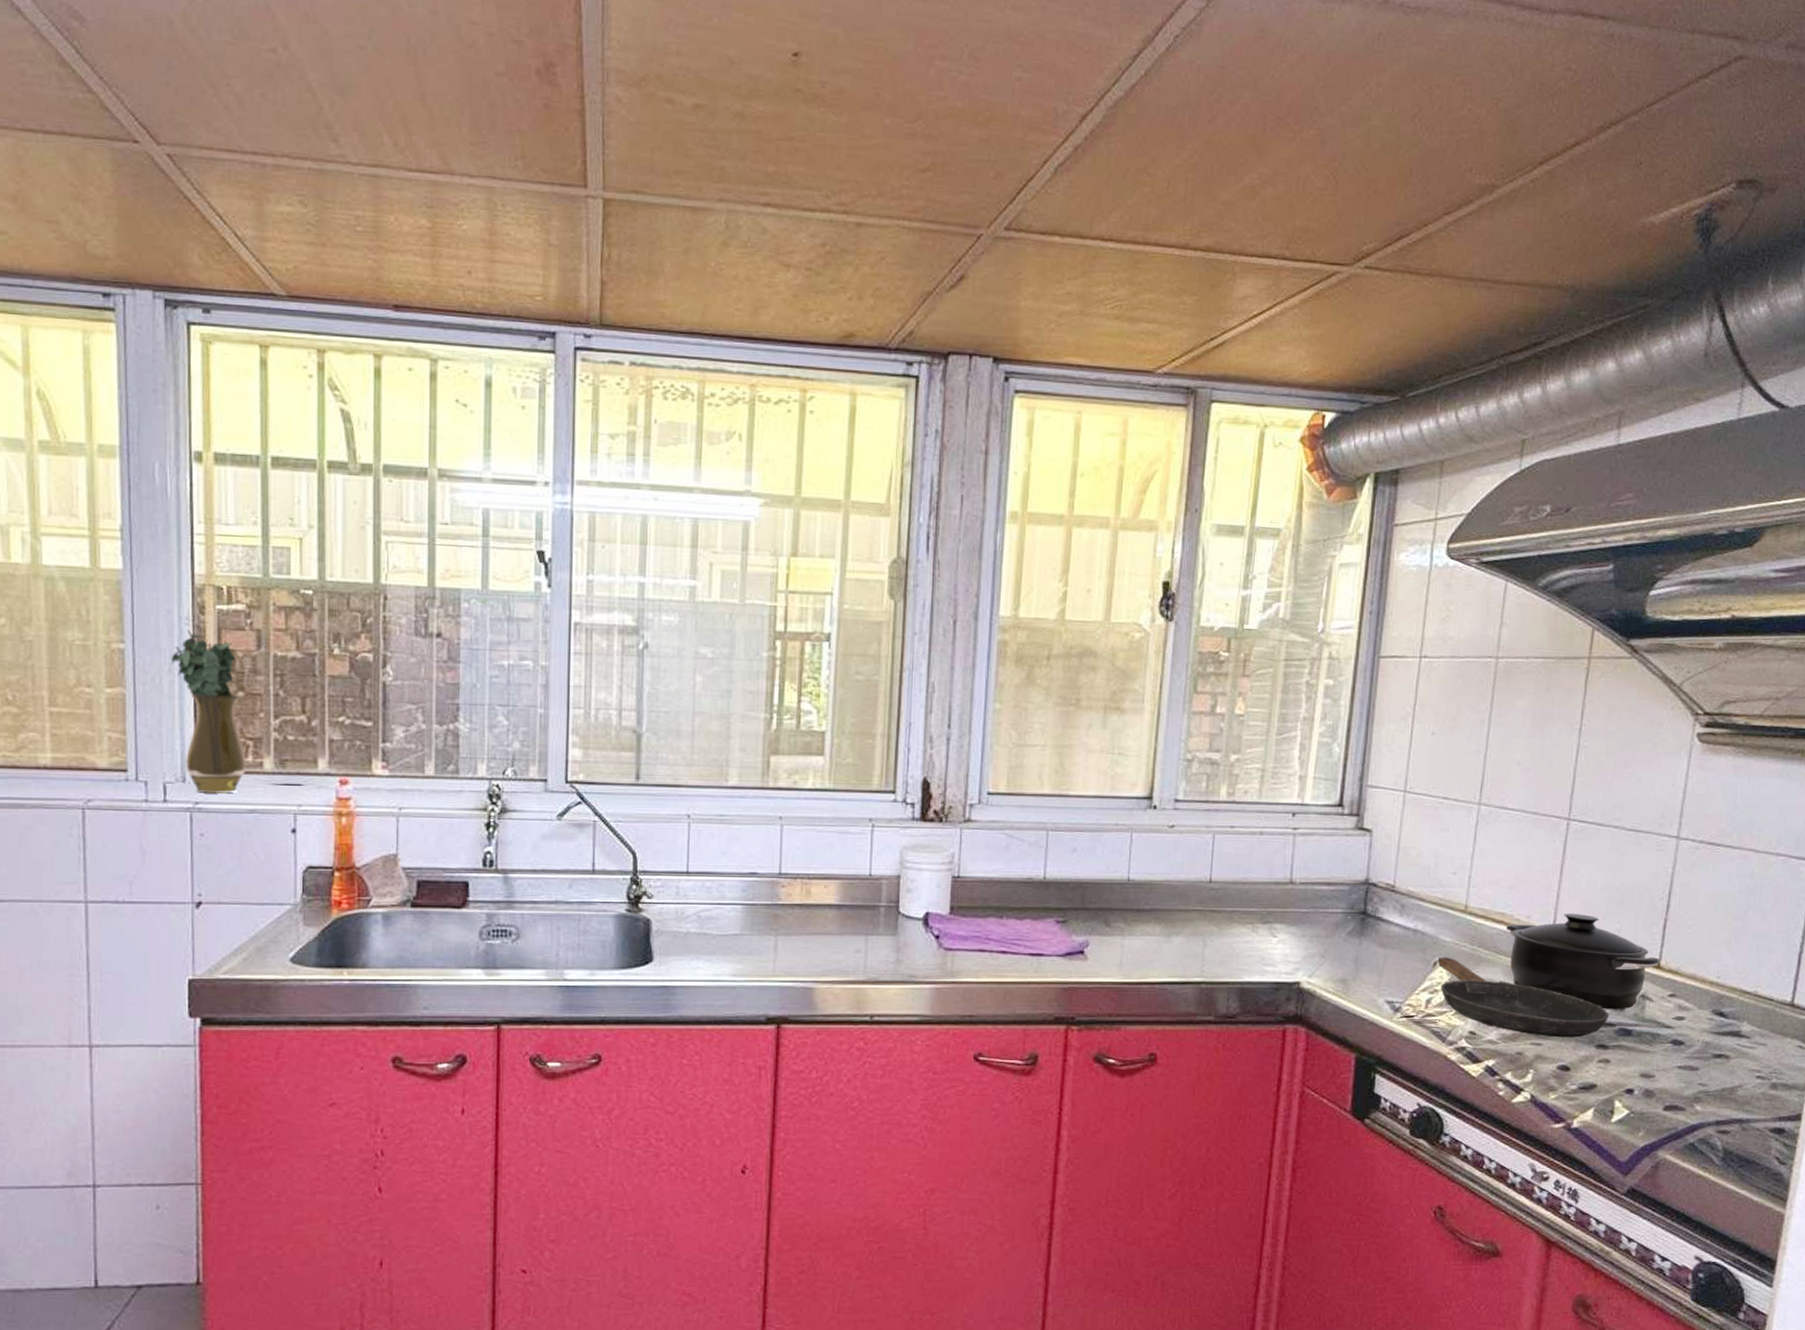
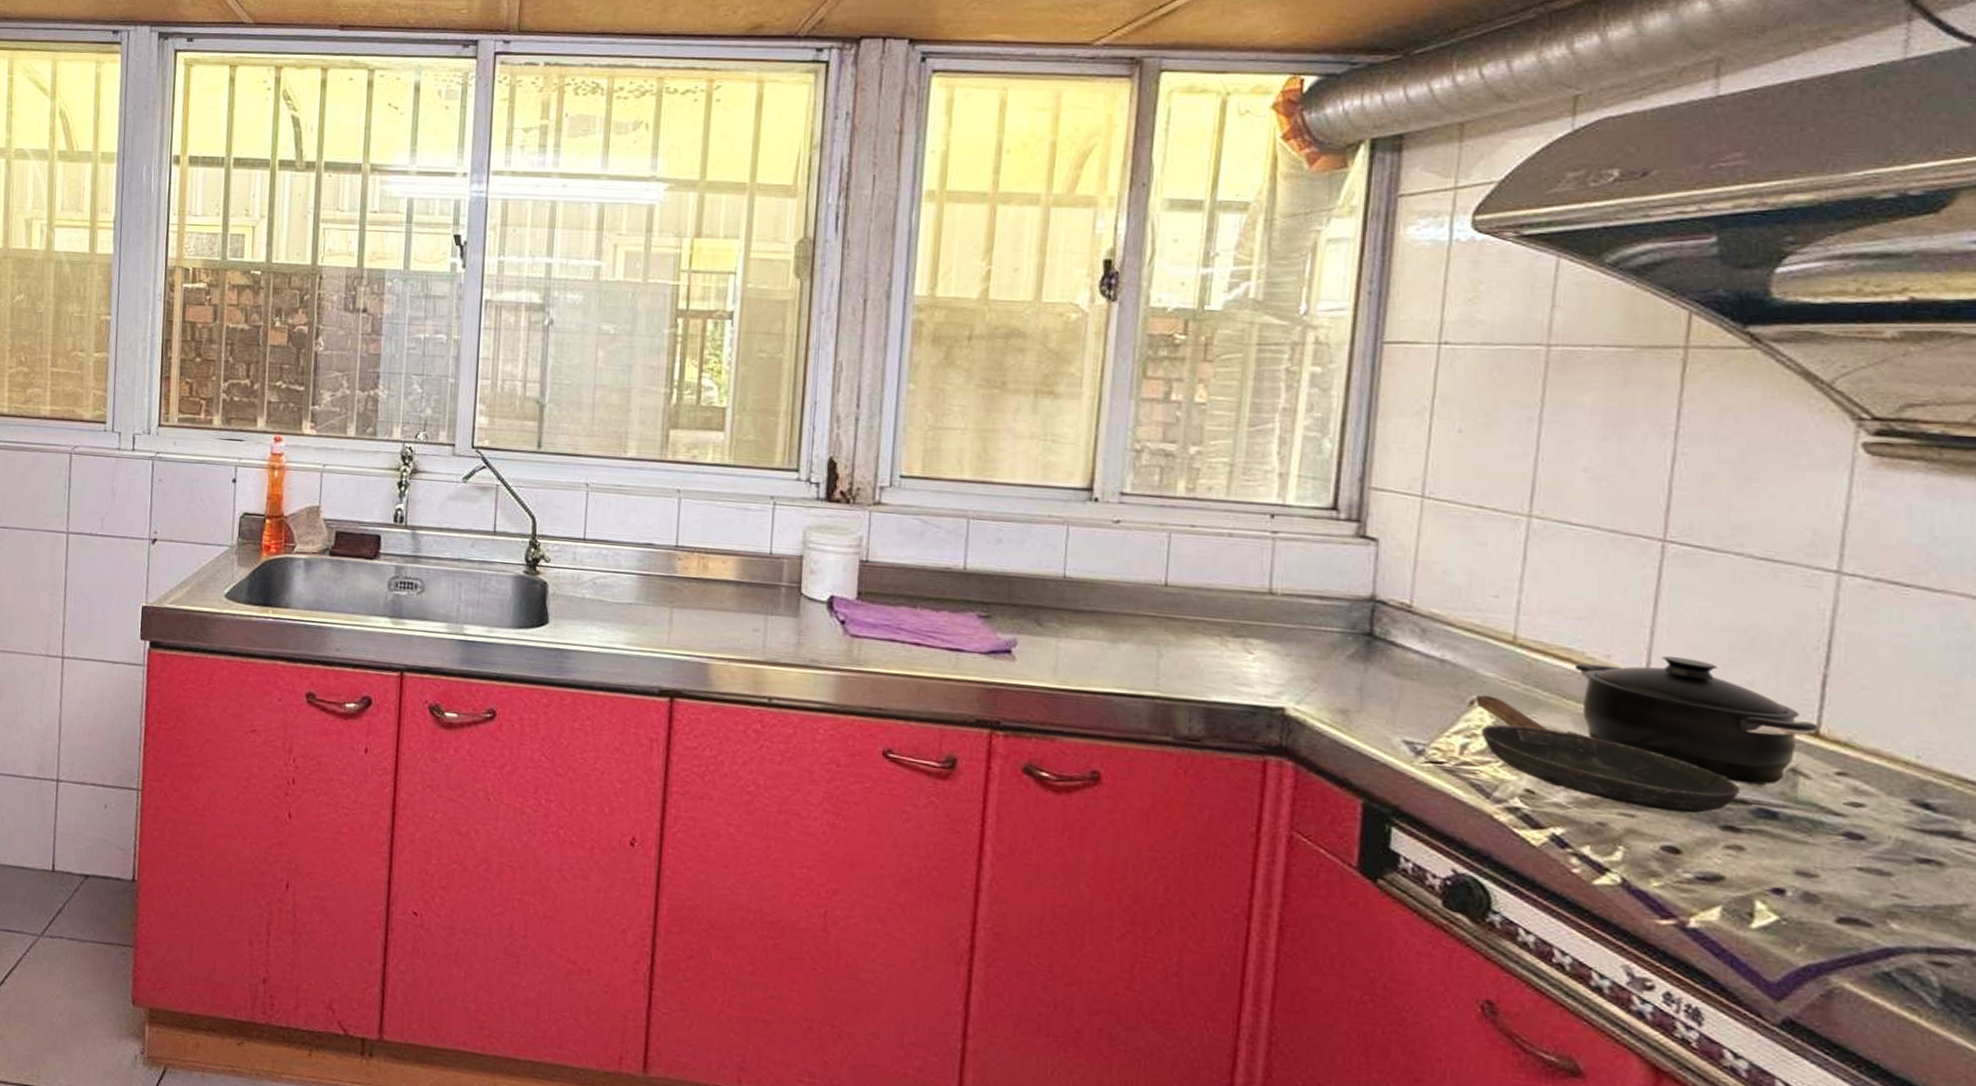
vase: present [171,630,247,794] -> none [145,304,200,446]

